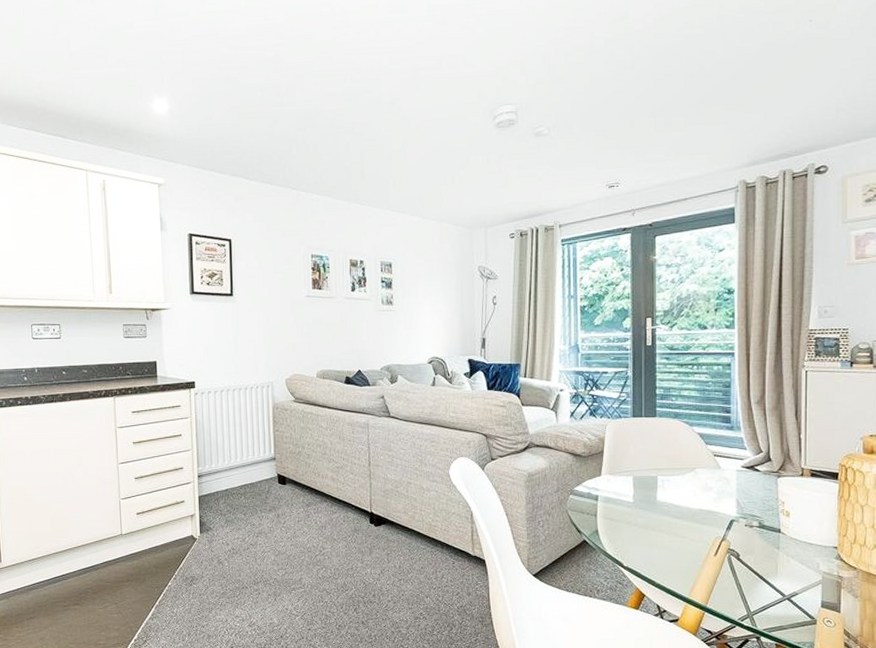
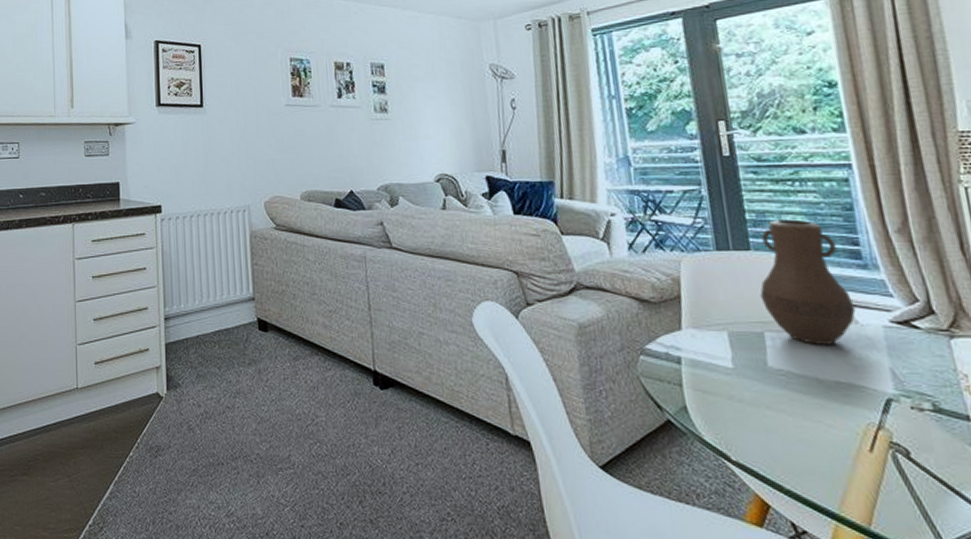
vase: none [658,394,721,484] -> present [760,219,856,345]

